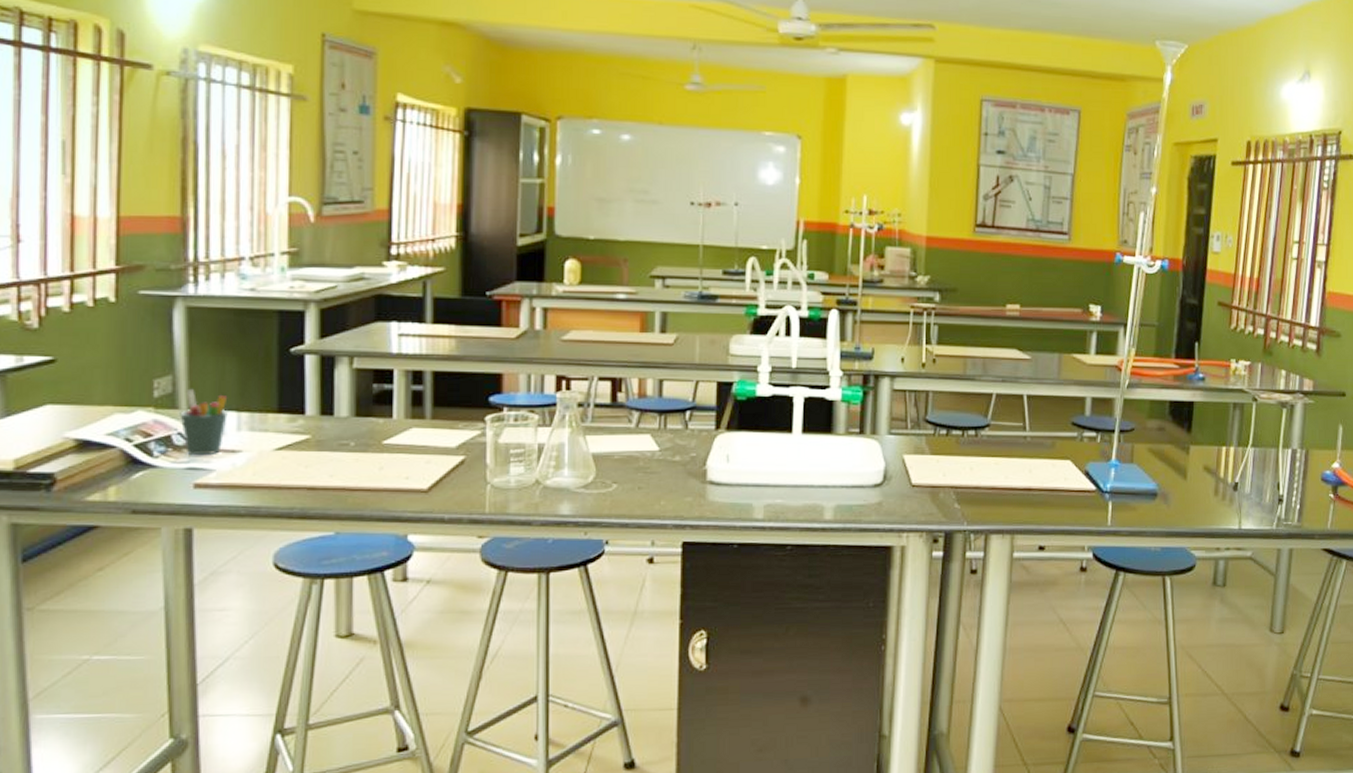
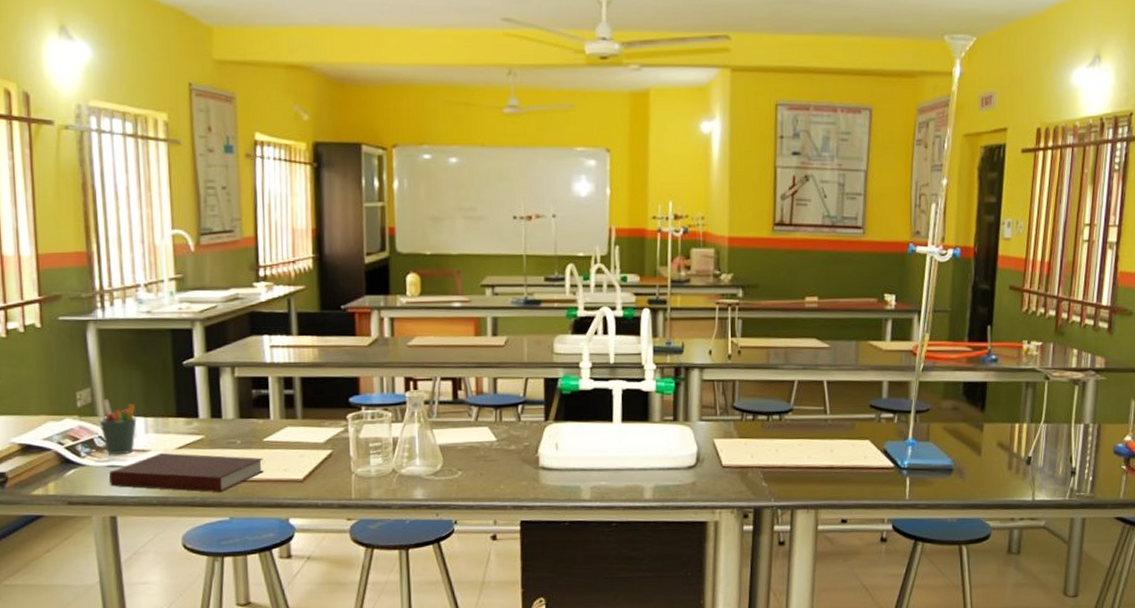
notebook: none [187,454,382,502] -> present [109,452,264,492]

